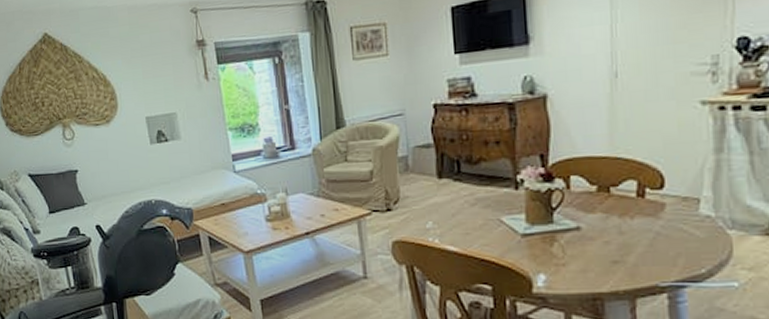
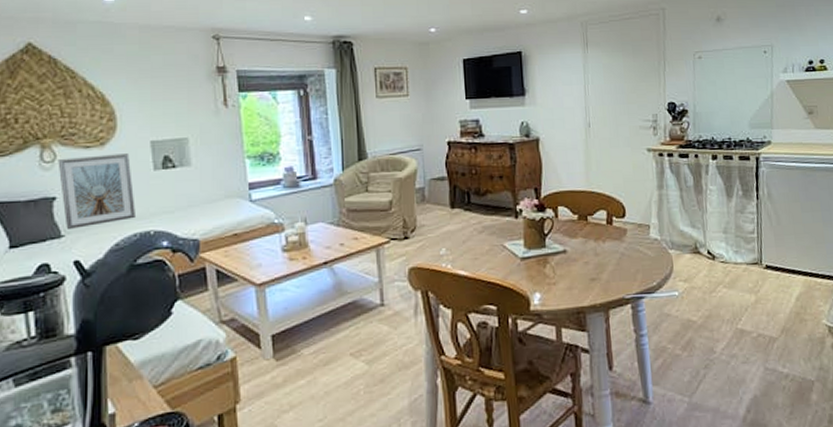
picture frame: none [76,129,139,199] -> present [58,153,135,231]

